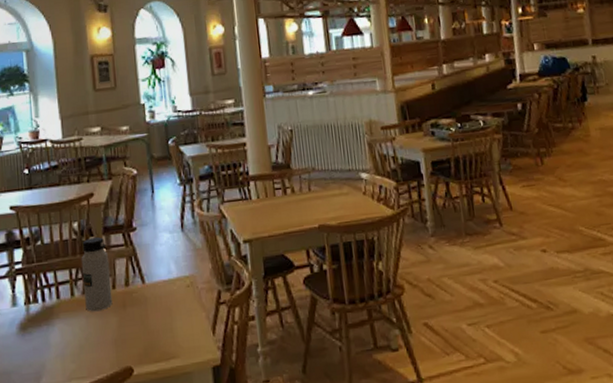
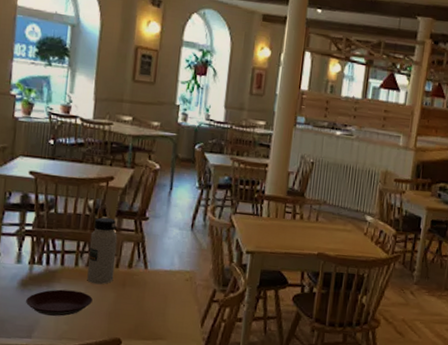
plate: none [28,323,95,357] -> present [26,289,93,316]

